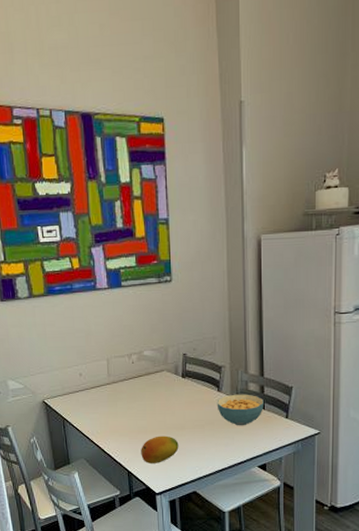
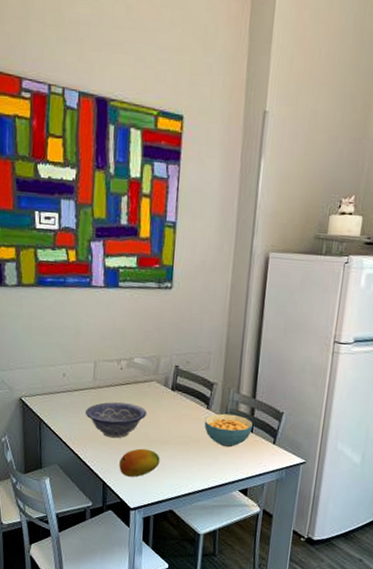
decorative bowl: none [103,395,162,429] -> present [85,402,147,439]

